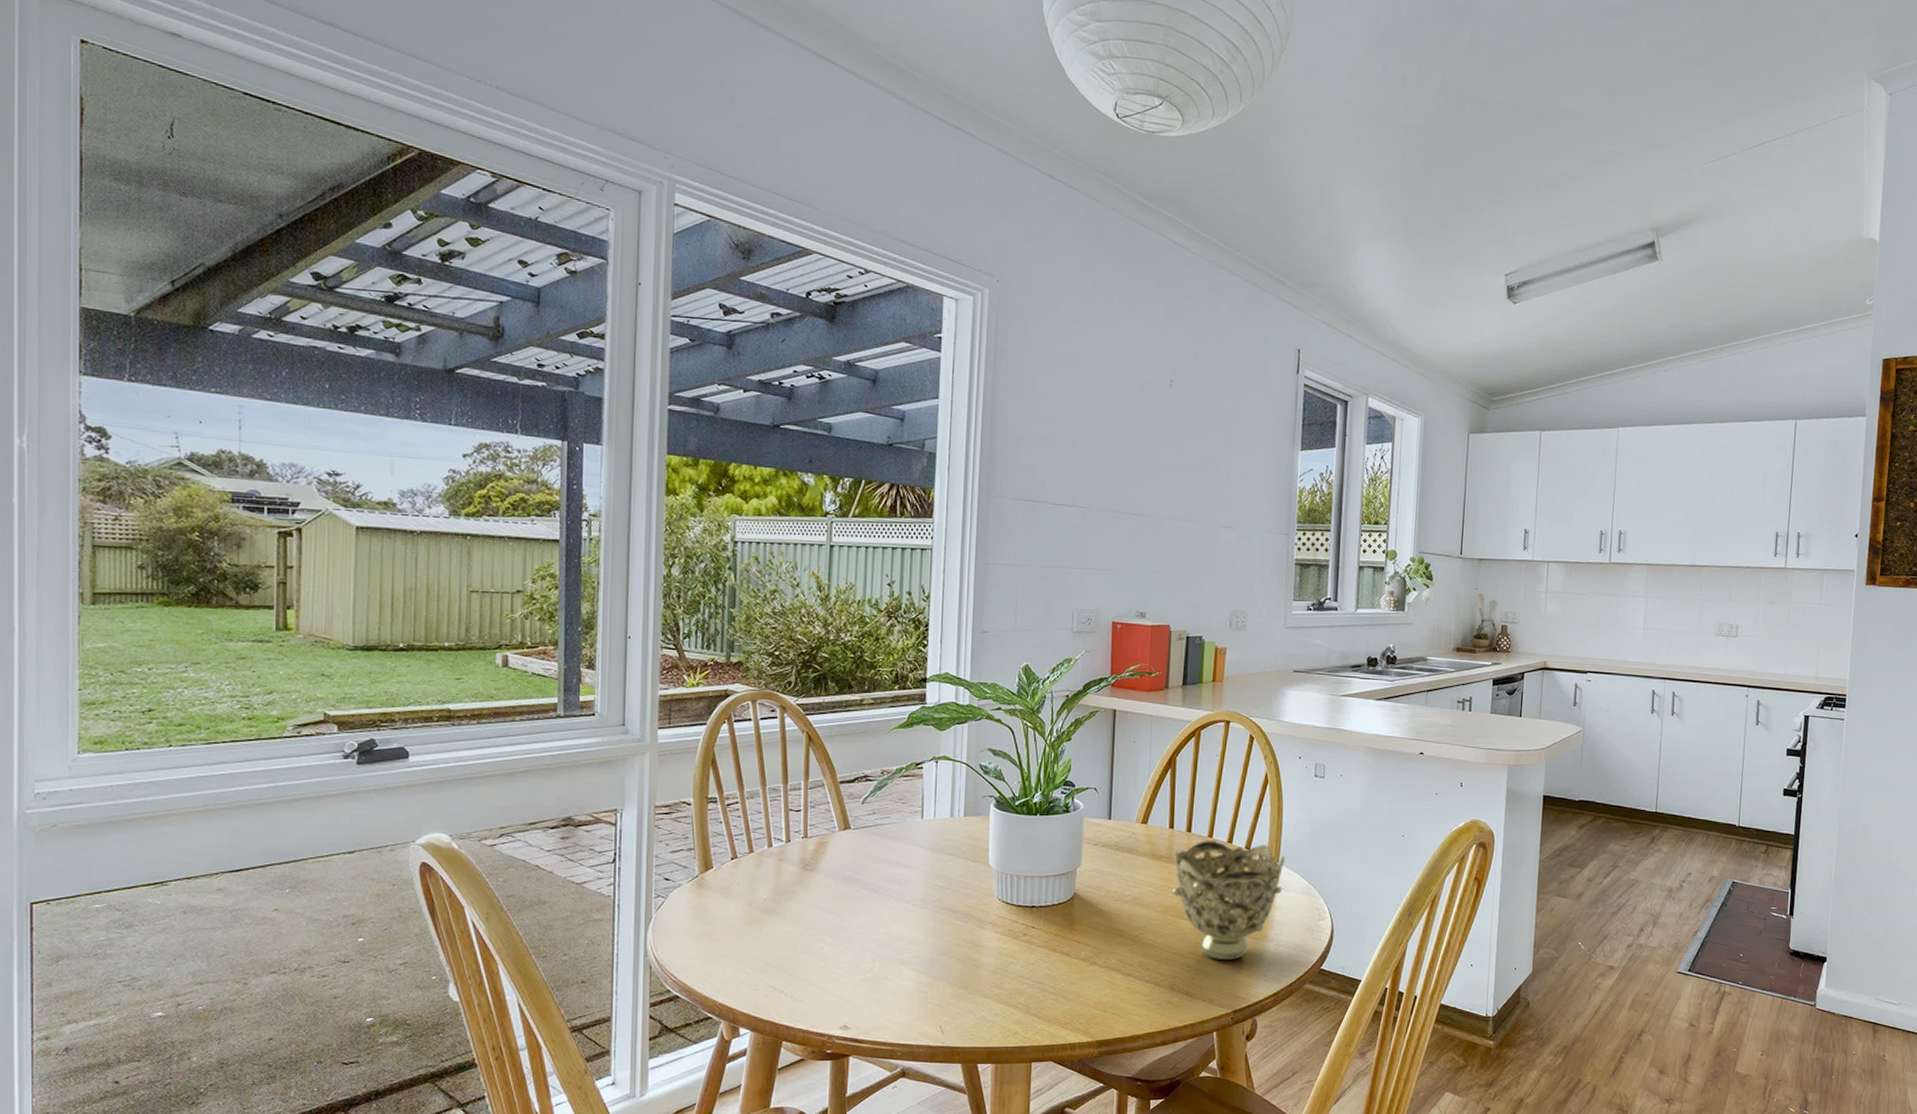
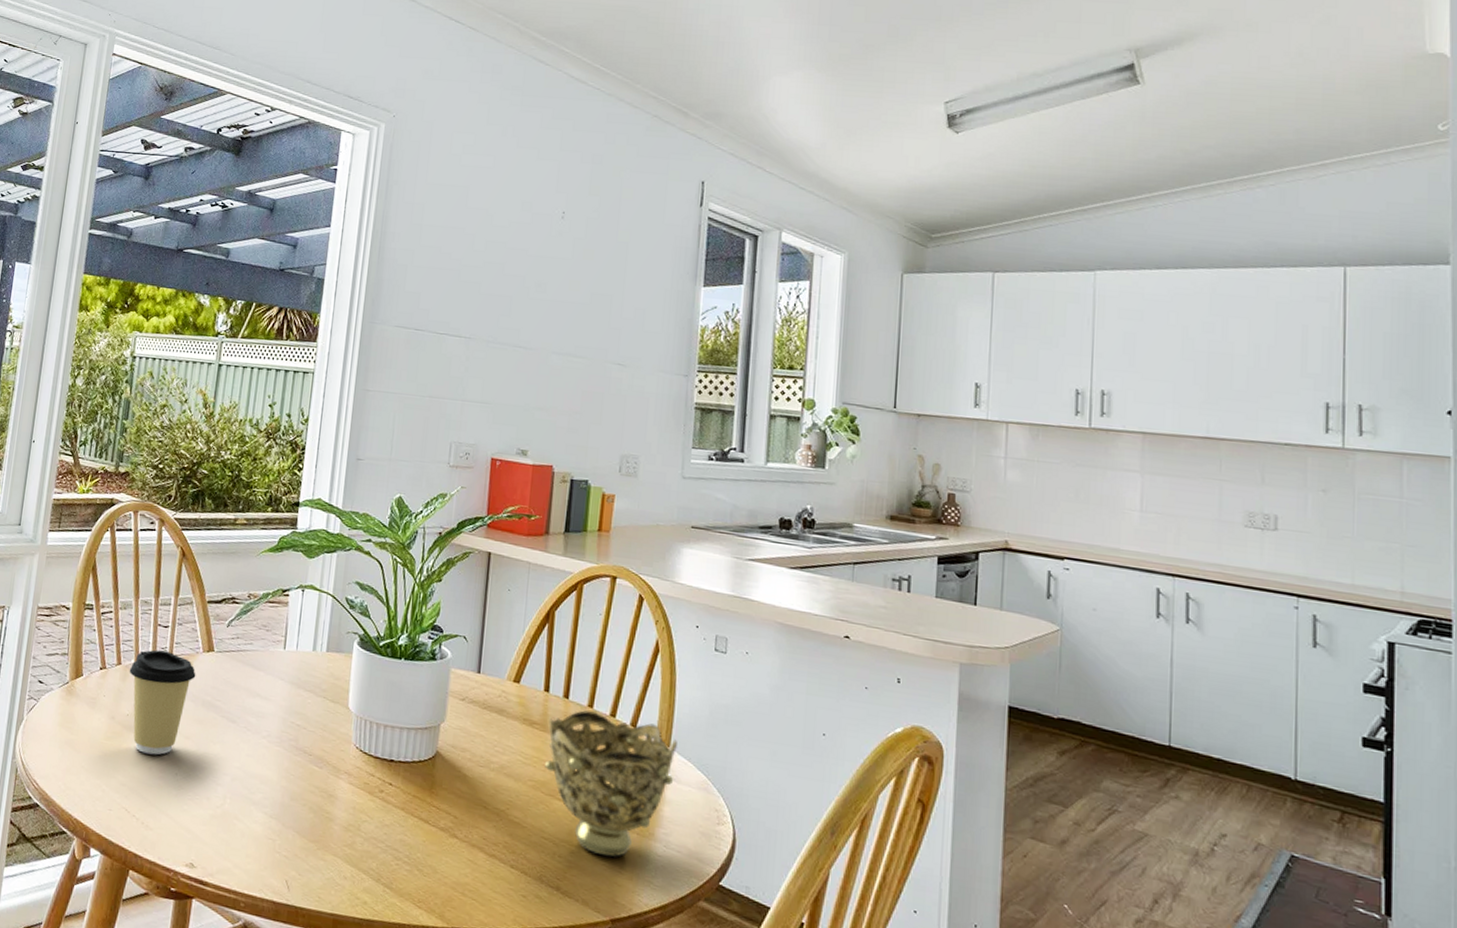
coffee cup: none [762,834,834,933] -> present [129,649,196,755]

